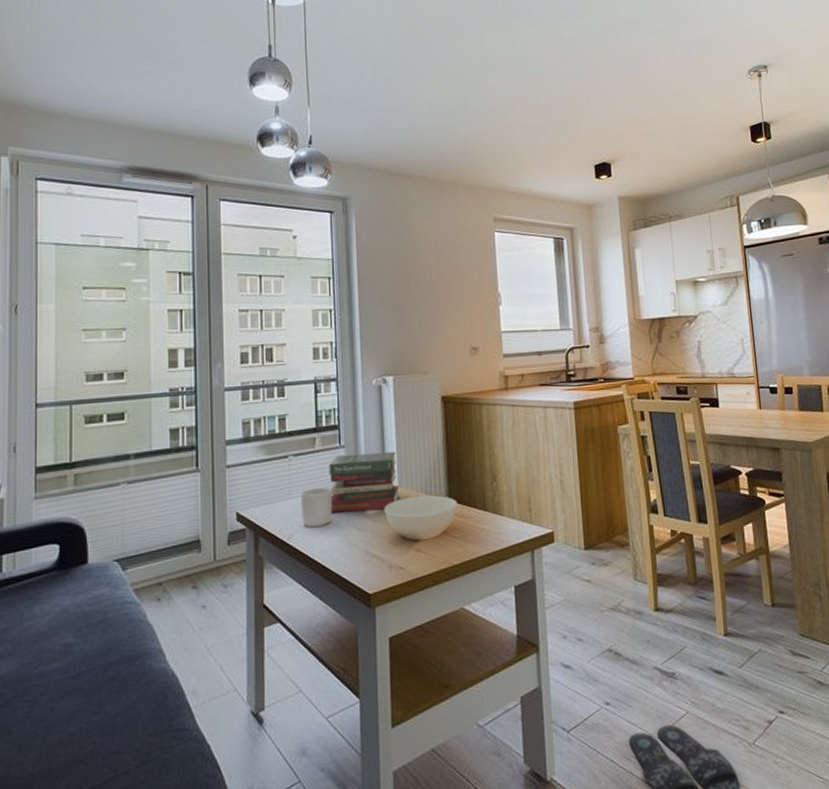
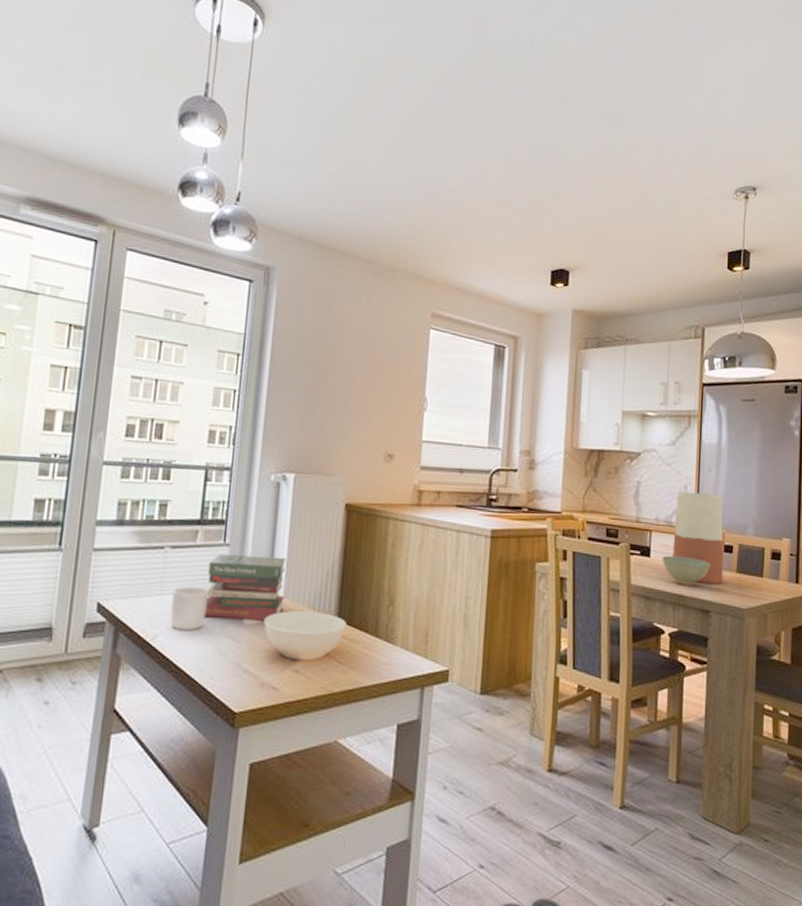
bowl: none [730,402,775,429] -> present [662,555,710,586]
vase: none [735,343,787,425] -> present [672,491,724,585]

